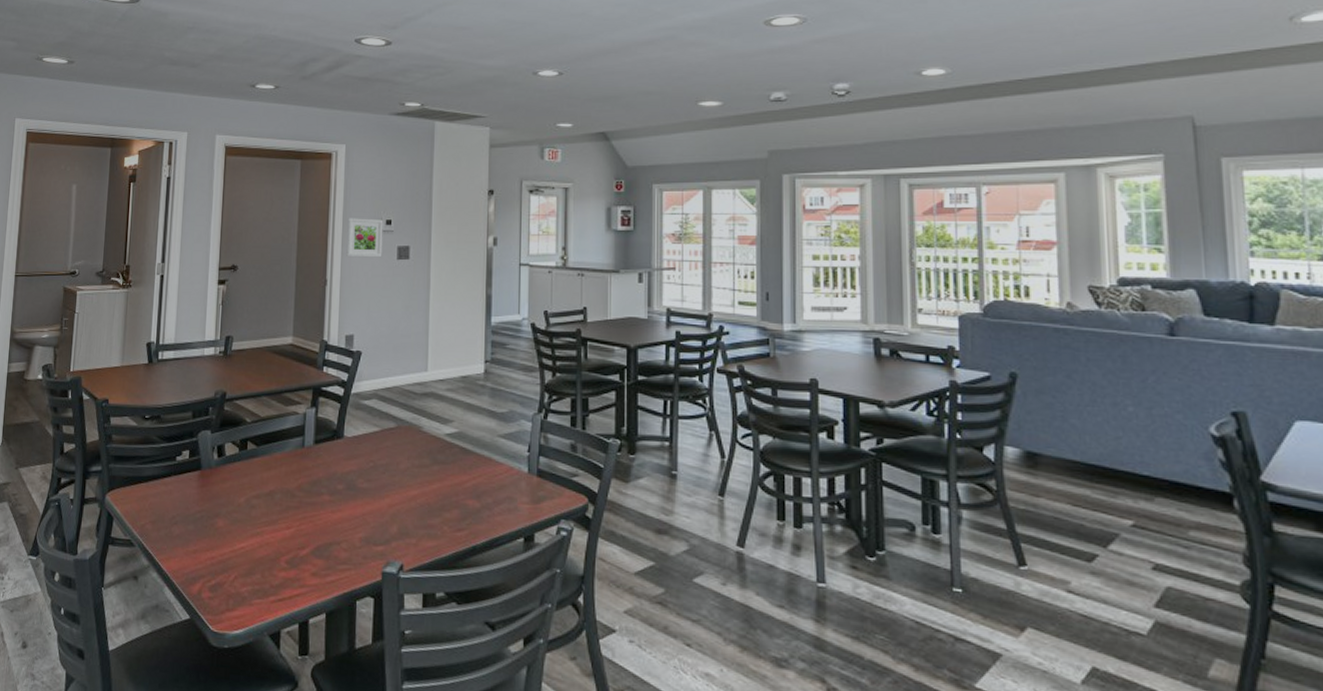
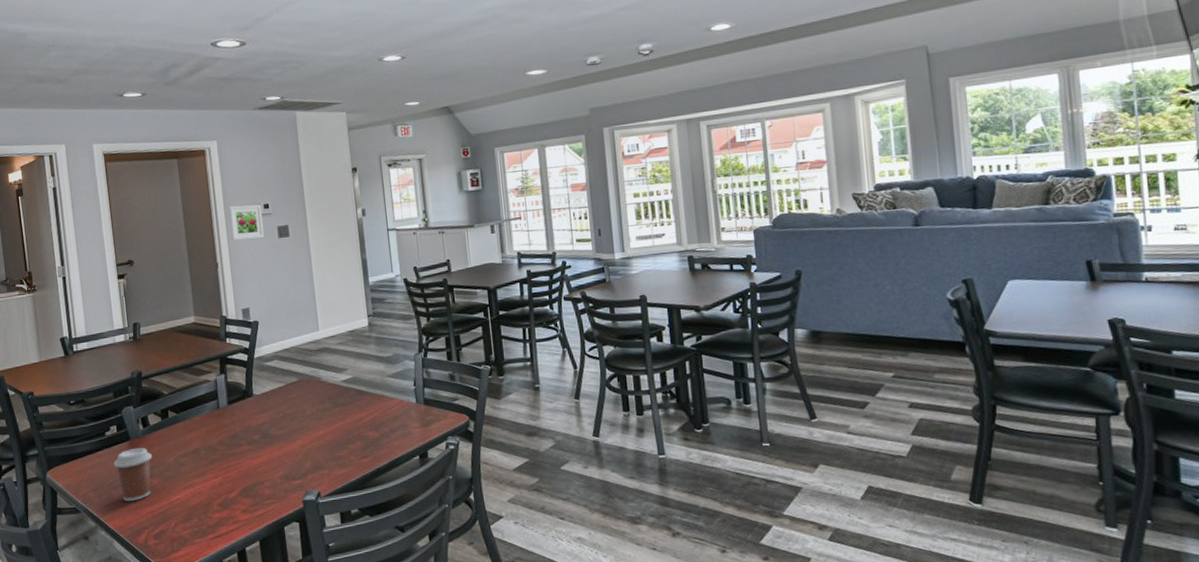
coffee cup: none [179,480,223,542] -> present [113,448,153,501]

